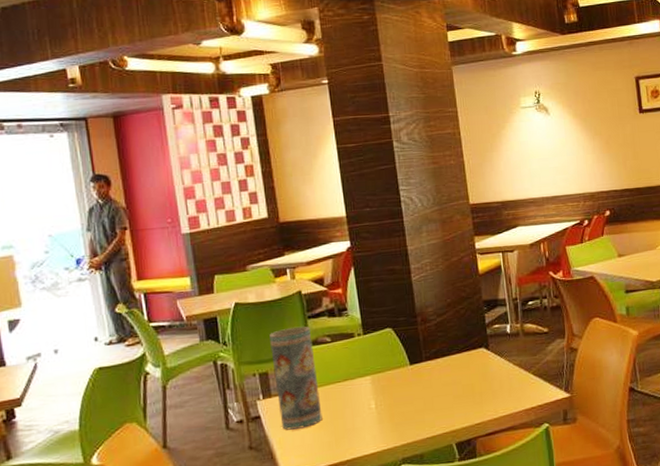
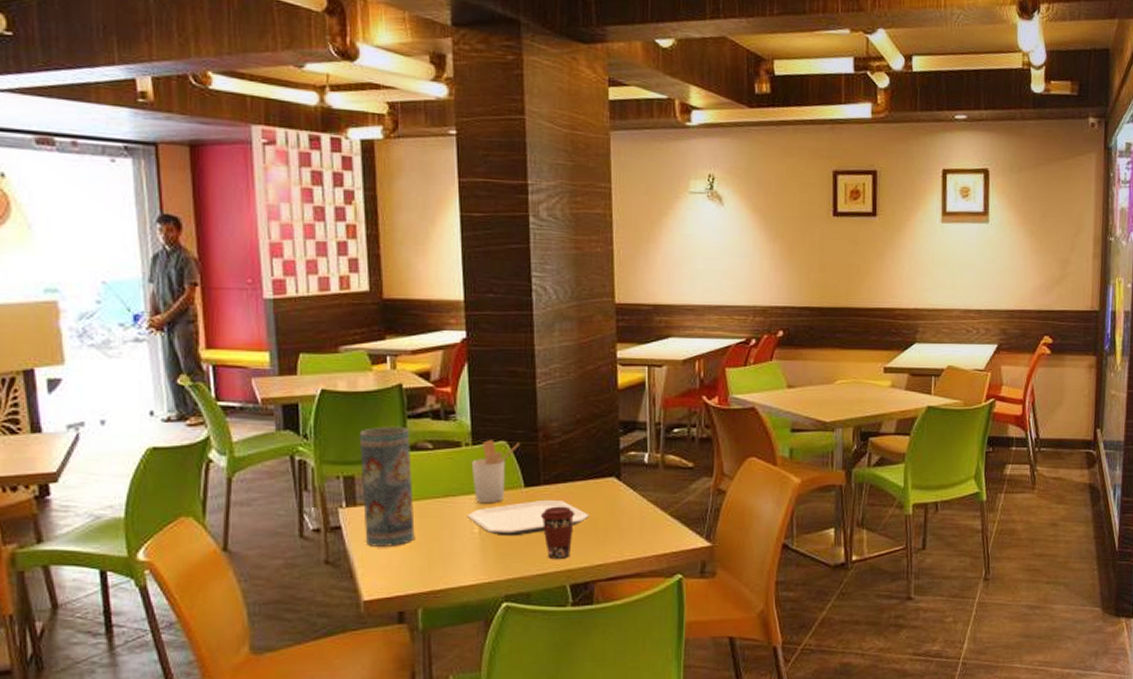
utensil holder: none [364,328,403,383] -> present [471,440,520,504]
plate: none [365,372,467,408] -> present [467,499,590,537]
coffee cup: none [425,377,454,423] -> present [540,506,575,559]

